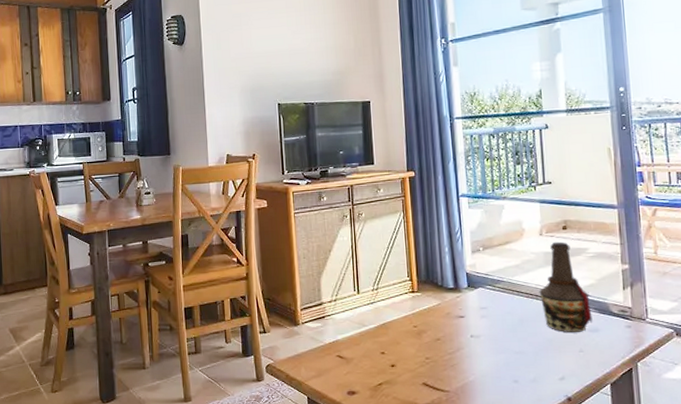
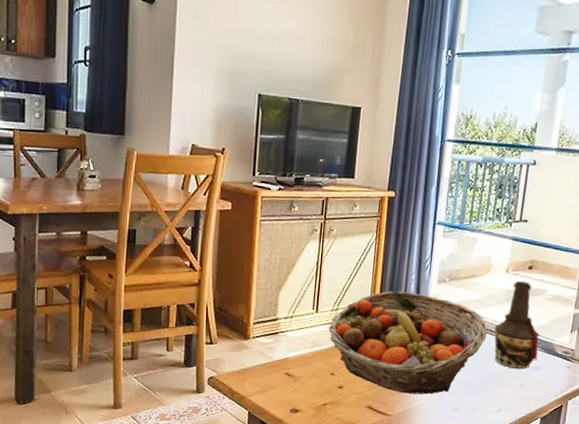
fruit basket: none [372,264,533,368] -> present [328,290,488,395]

